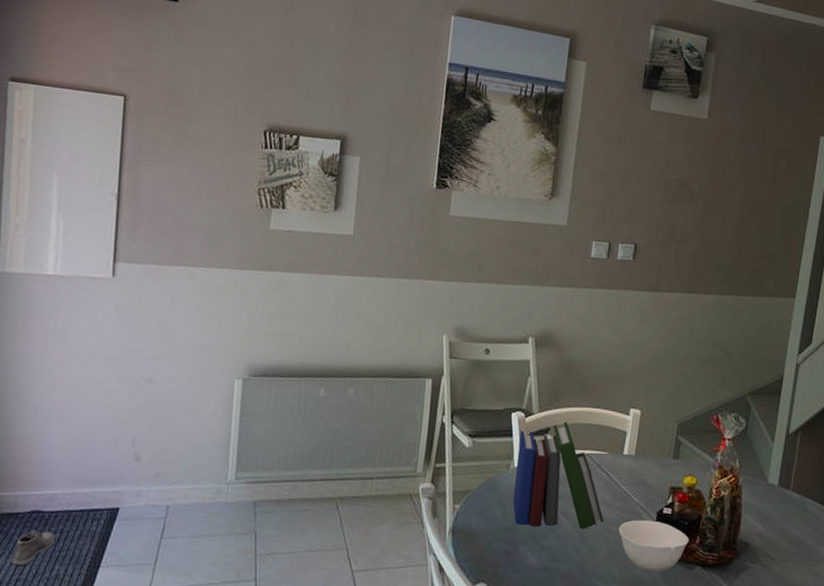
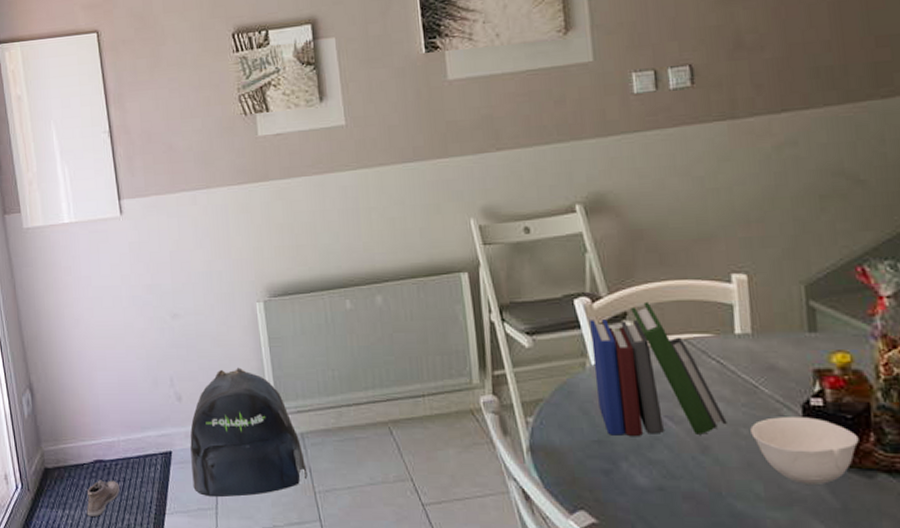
backpack: none [135,436,253,554] -> present [190,367,308,497]

